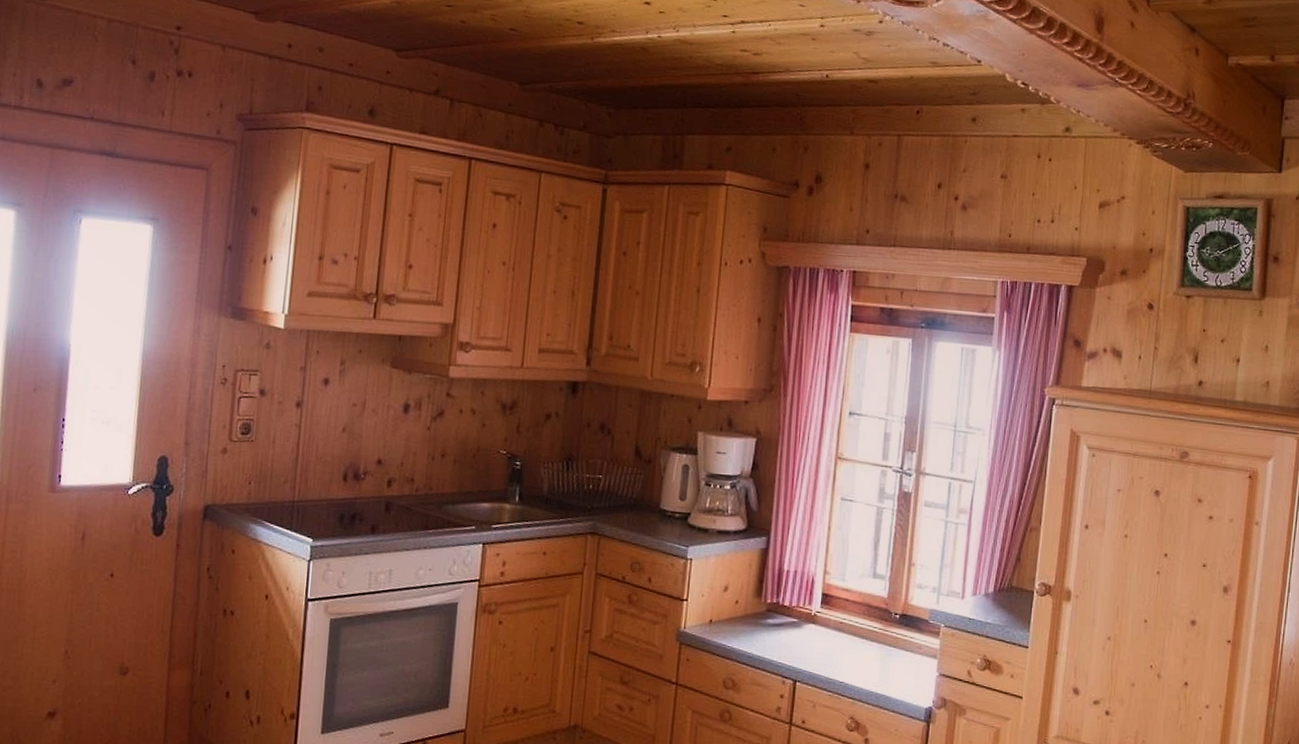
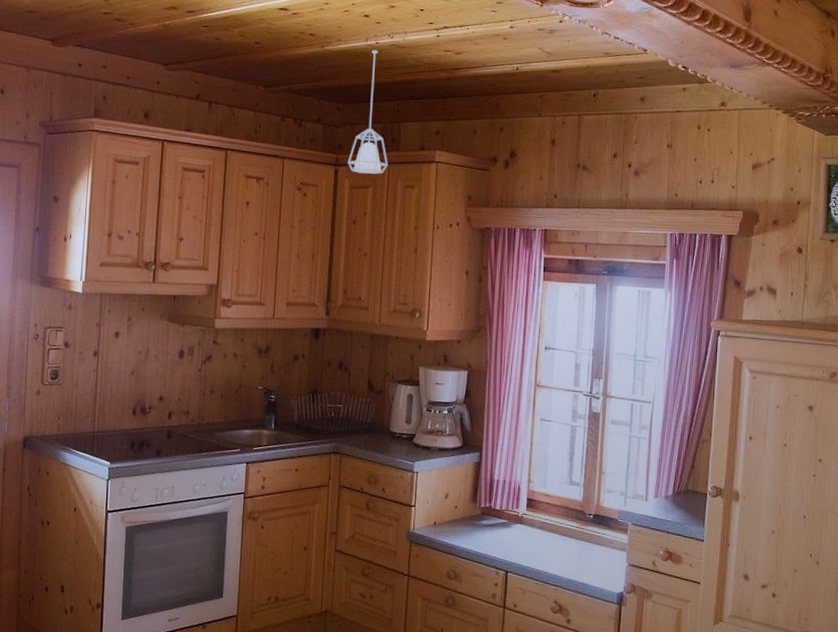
pendant lamp: none [619,44,668,196] -> present [348,49,388,174]

